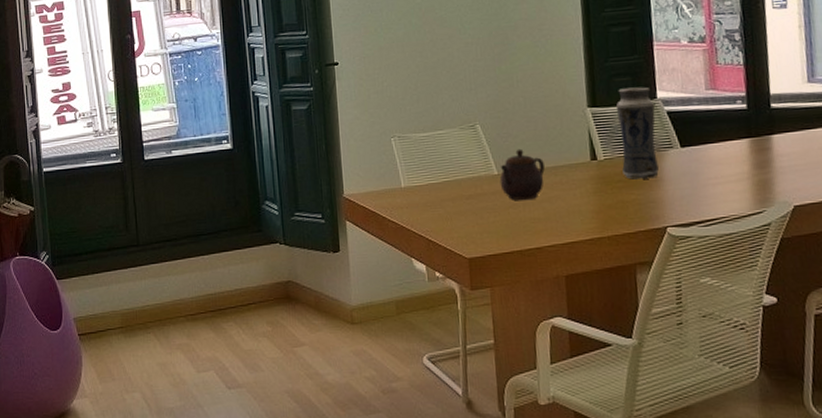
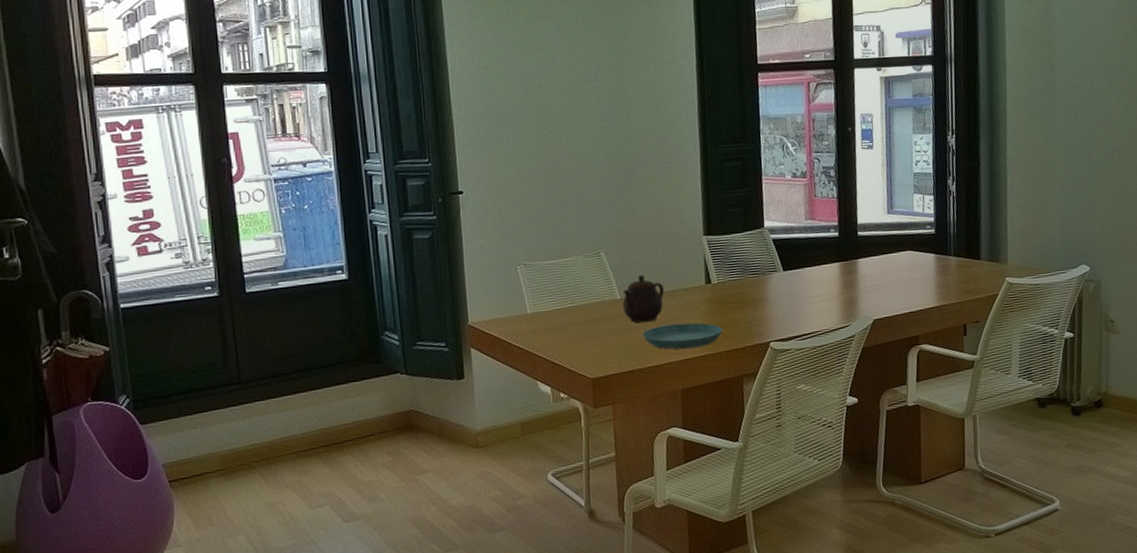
saucer: none [521,202,611,232] -> present [642,322,722,350]
vase: present [616,87,659,180] -> none [729,217,764,301]

